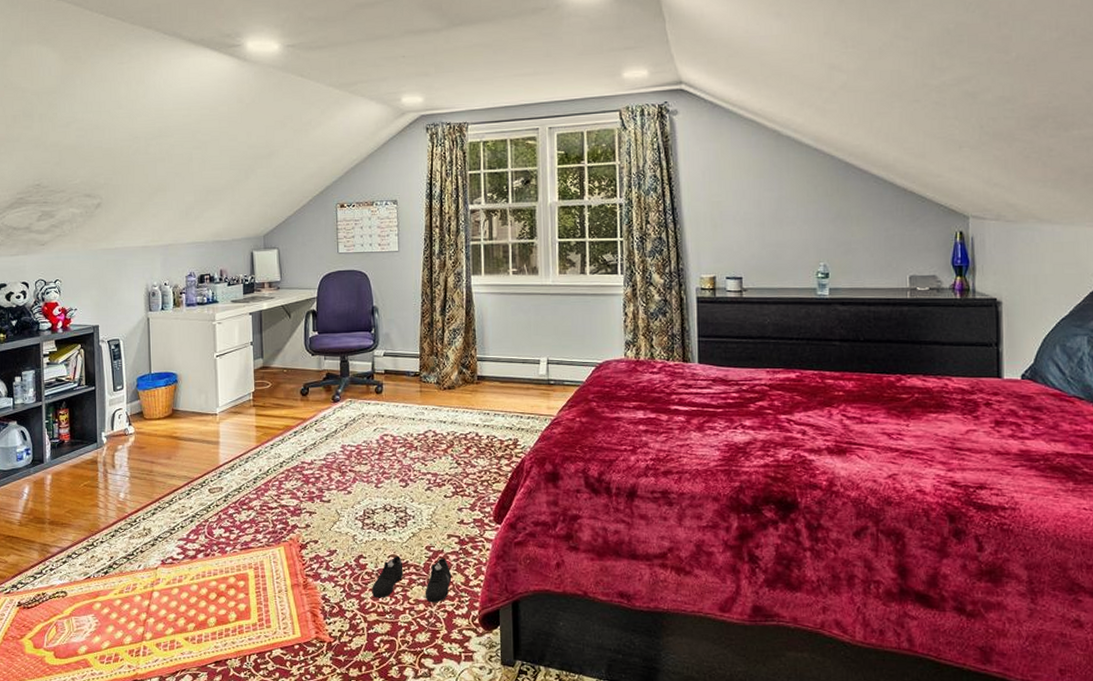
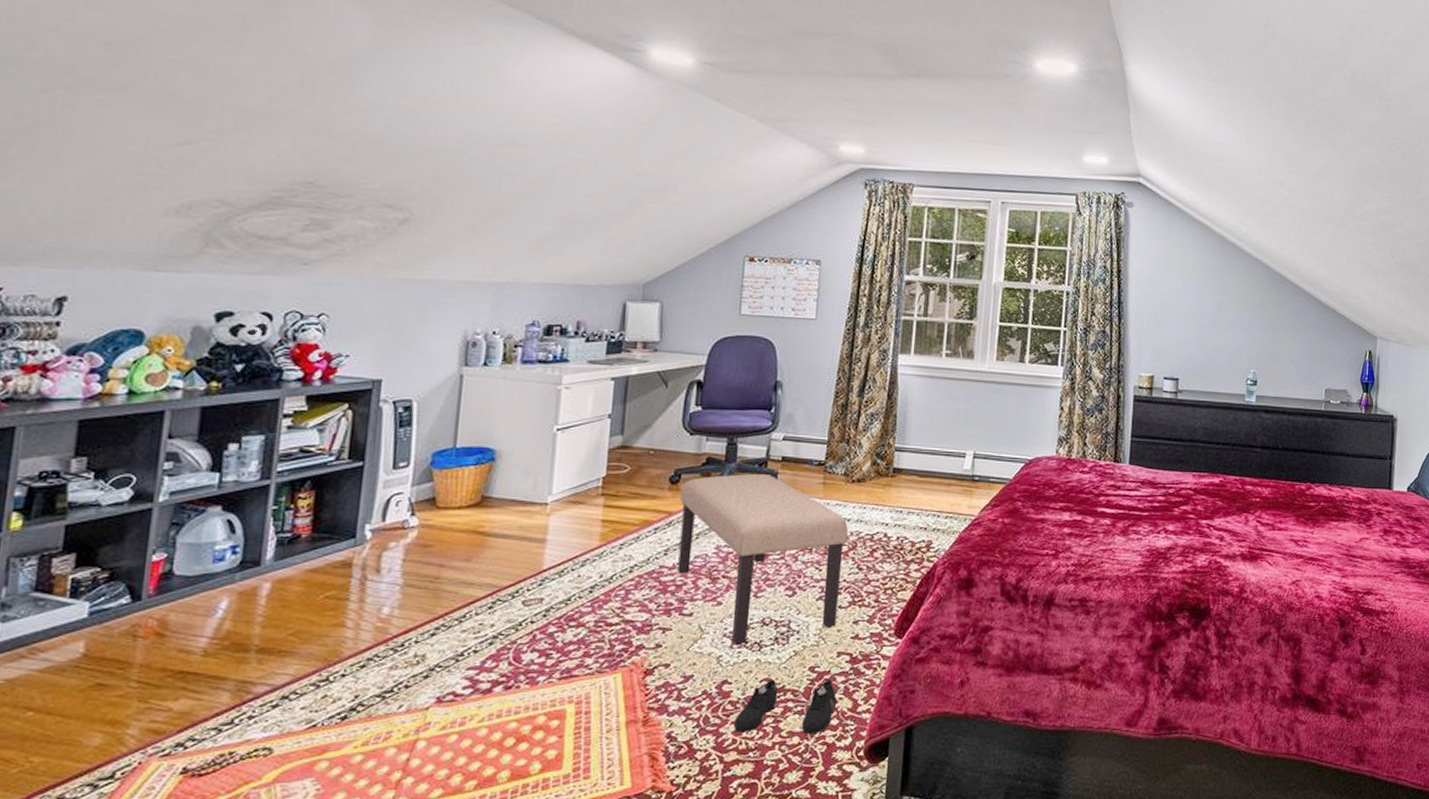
bench: none [310,385,445,527] -> present [677,474,848,646]

